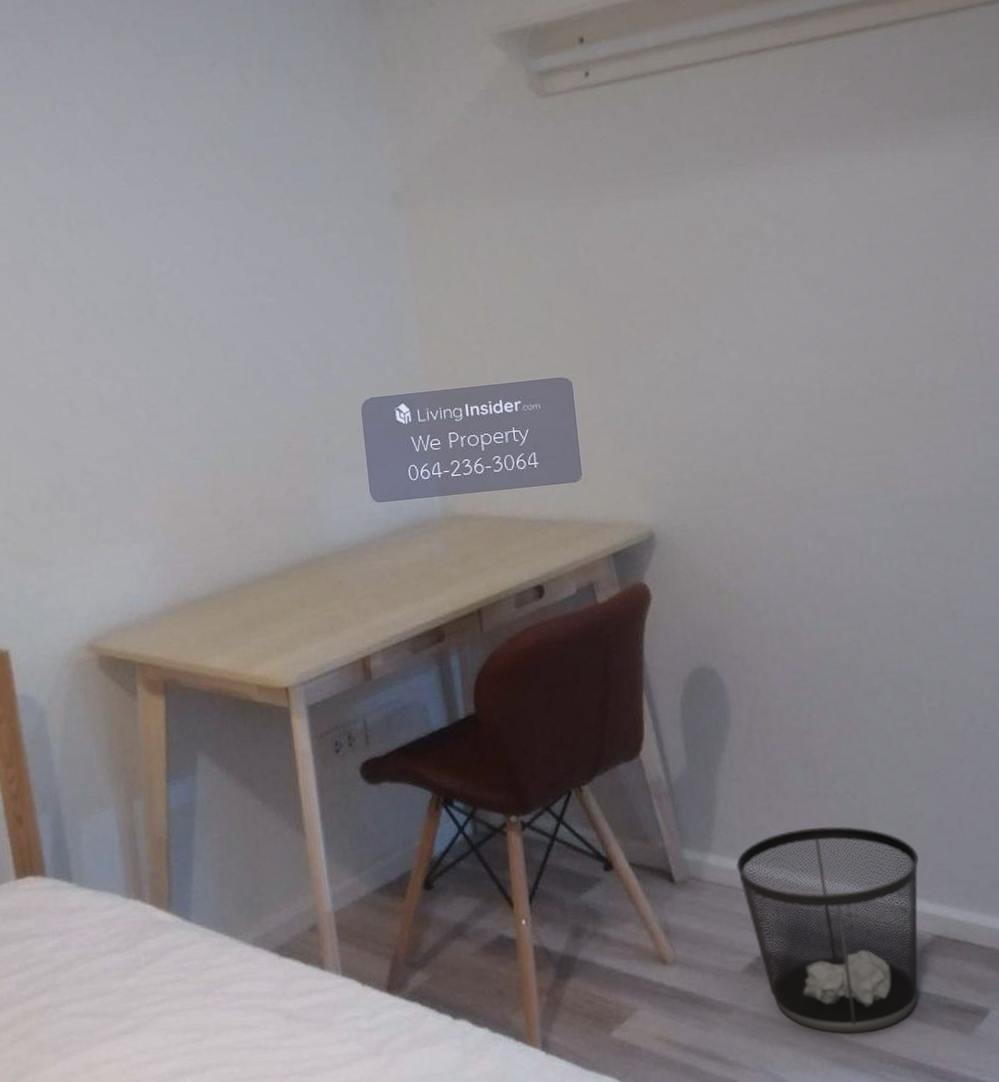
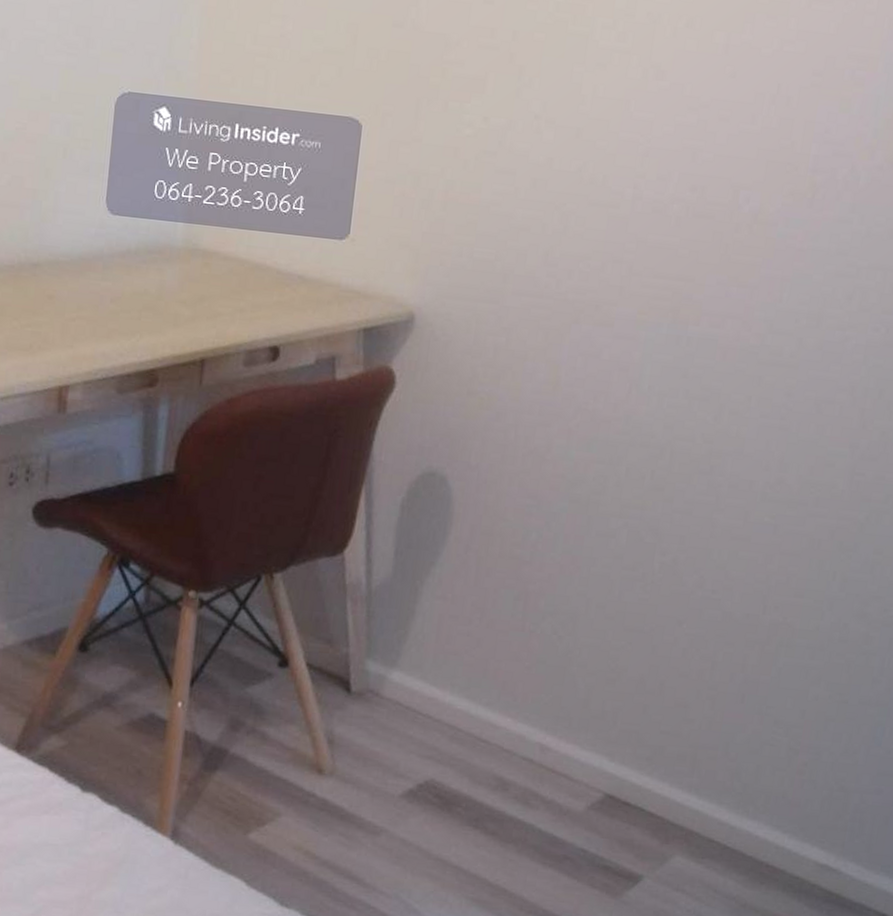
waste bin: present [736,826,919,1034] -> none [419,661,611,879]

